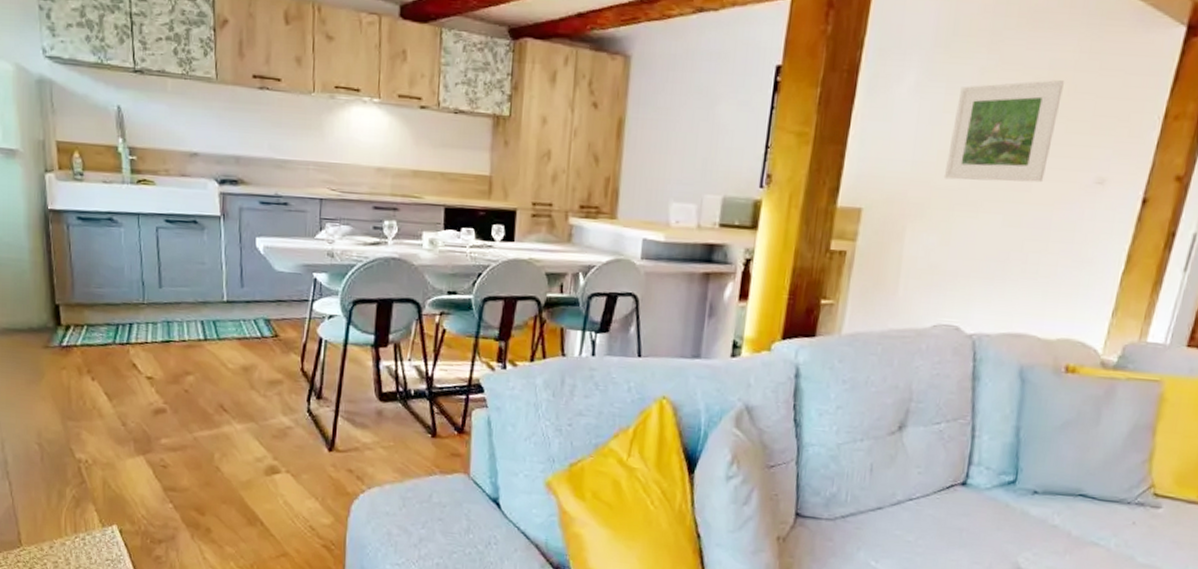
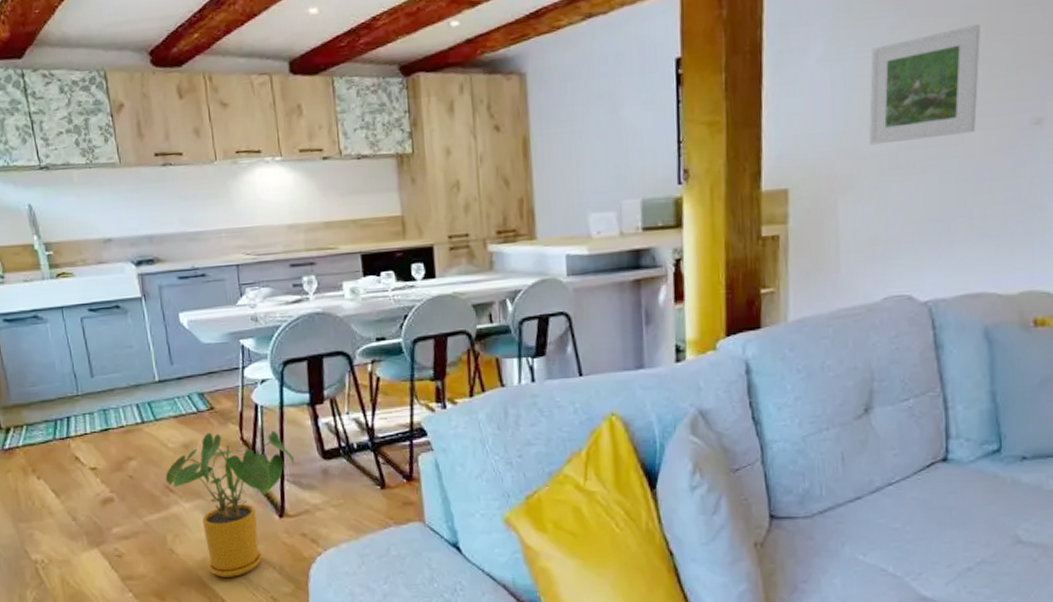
house plant: none [220,359,352,503] -> present [165,431,295,577]

